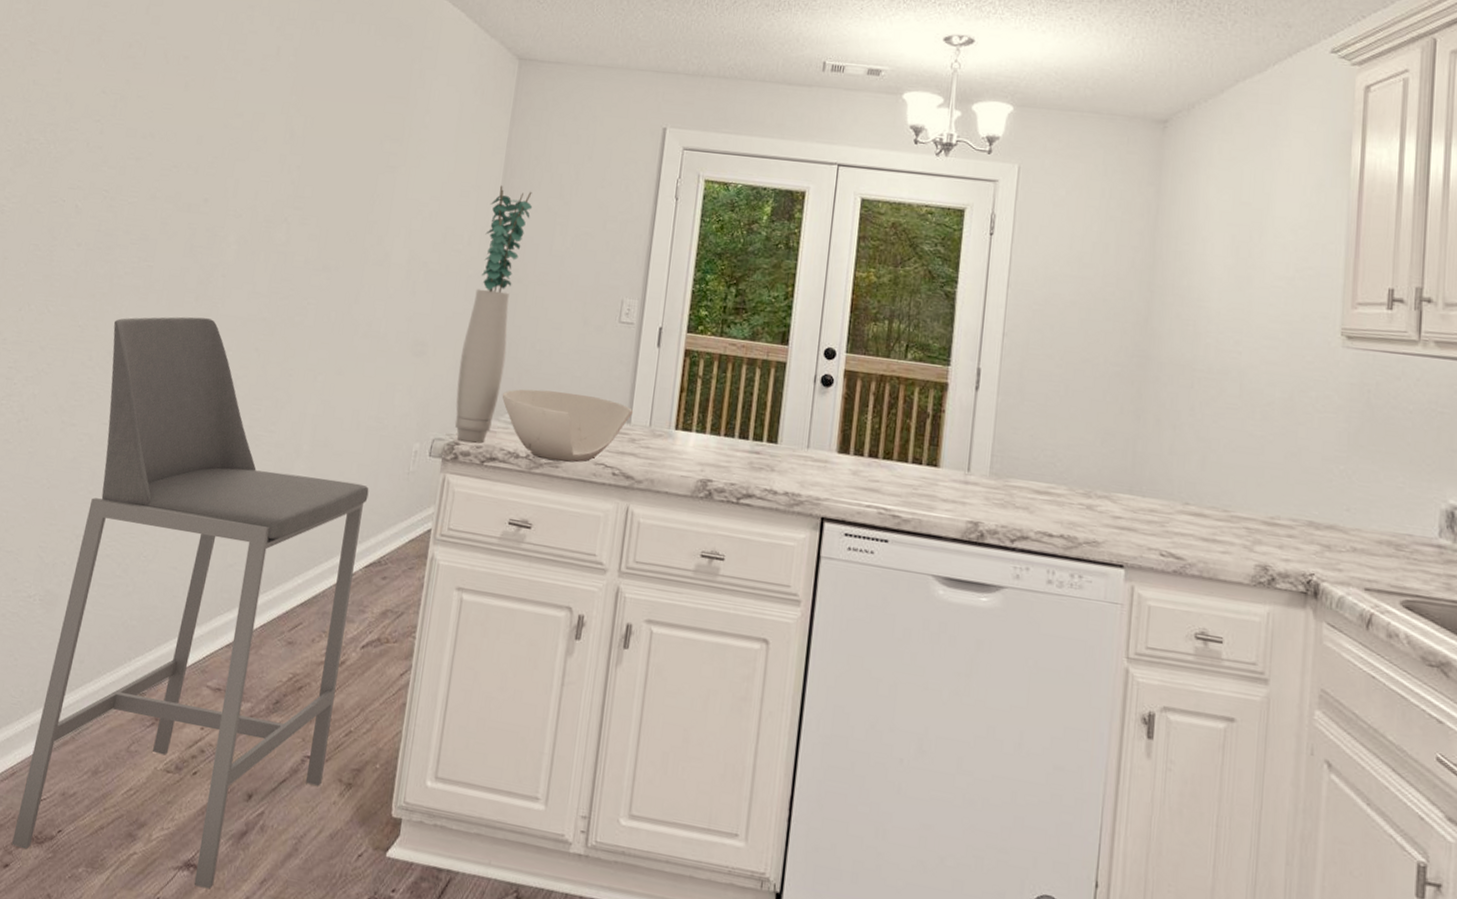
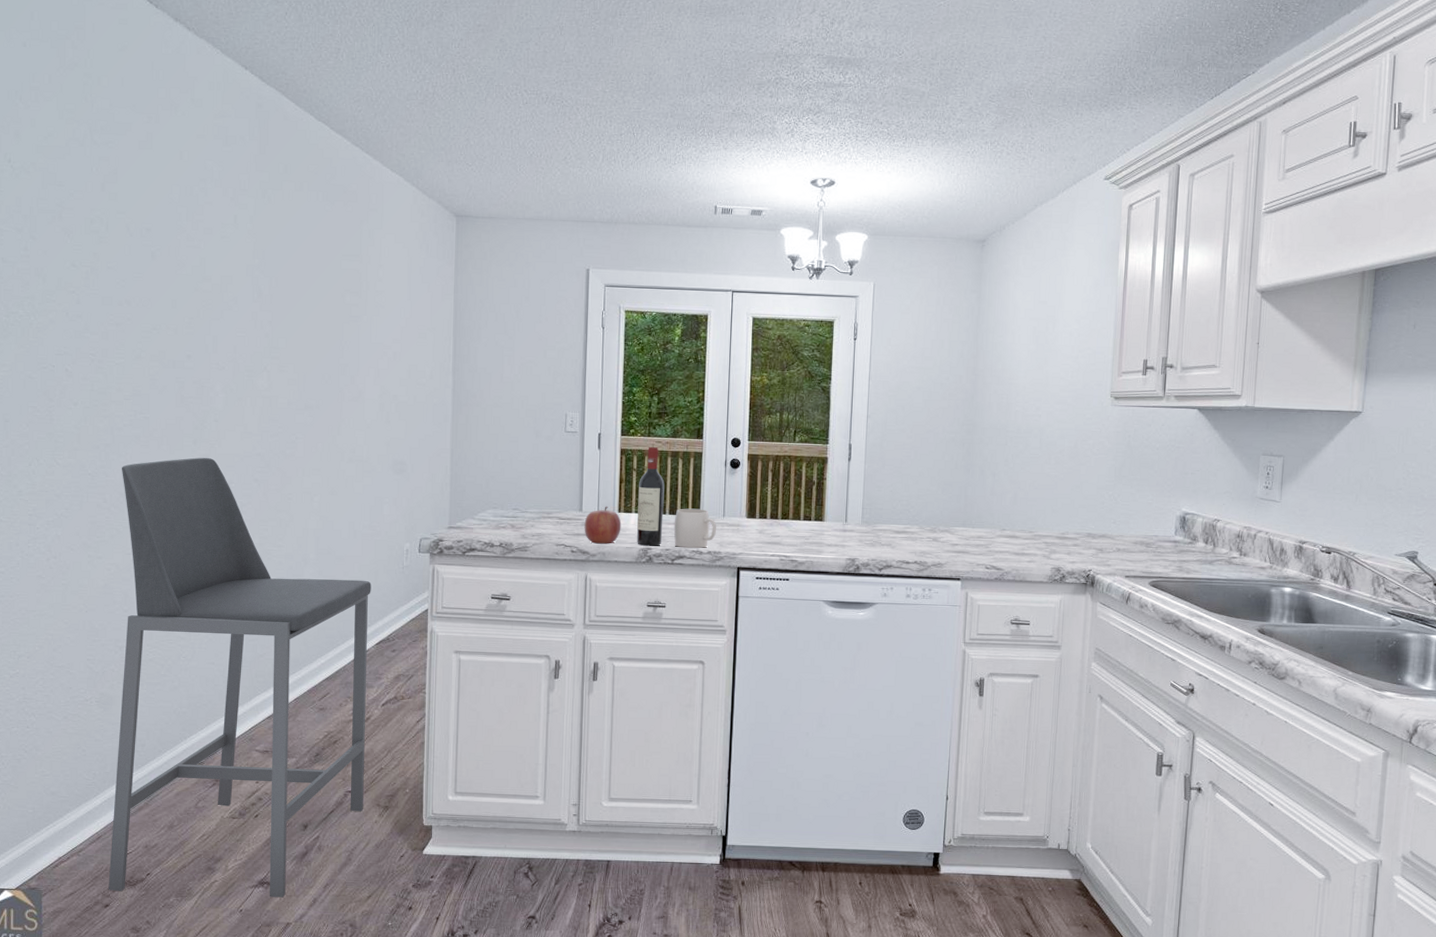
vase: present [454,185,533,444] -> none [435,326,483,539]
bowl: present [502,389,633,463] -> none [474,491,583,547]
fruit: none [630,420,678,470] -> present [584,506,622,545]
wine bottle: none [695,350,736,479] -> present [637,447,665,547]
mug: none [742,432,798,488] -> present [673,508,717,549]

